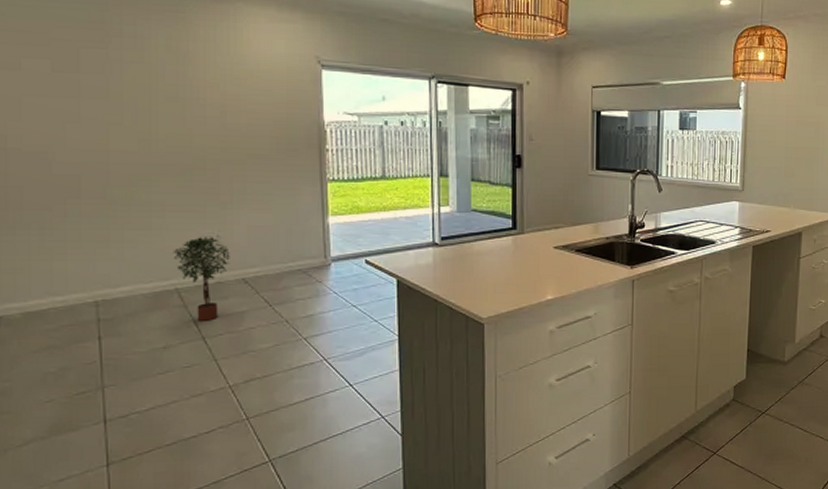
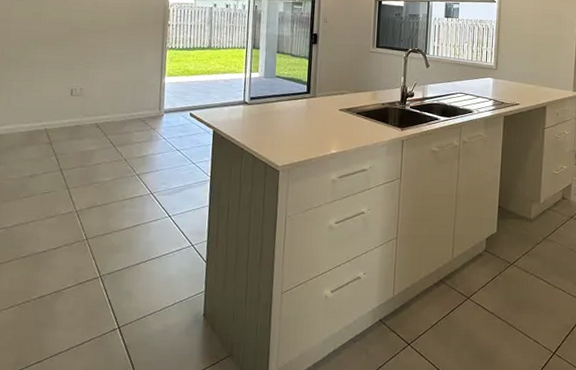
potted tree: present [173,237,230,321] -> none [47,89,89,156]

